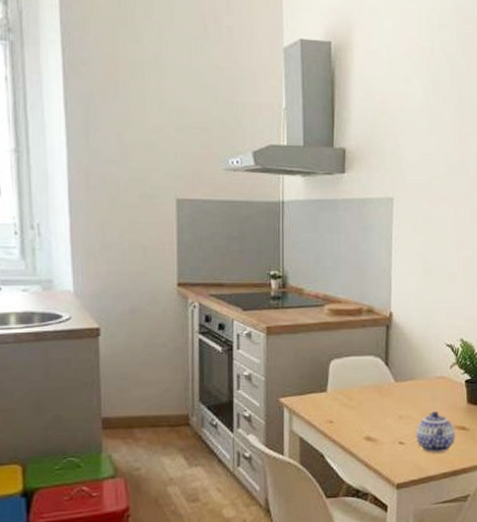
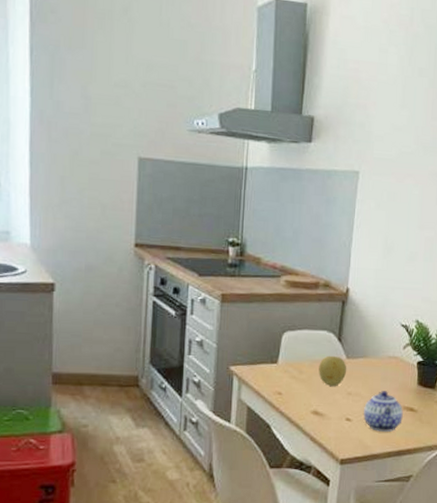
fruit: none [368,380,396,410] -> present [319,355,347,386]

